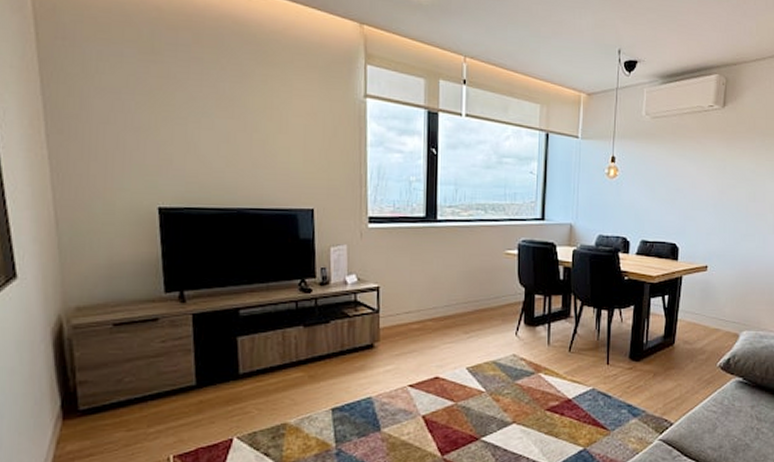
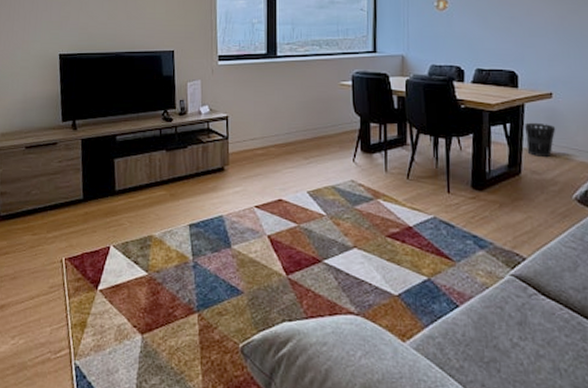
wastebasket: none [681,294,708,328] -> present [525,122,556,158]

